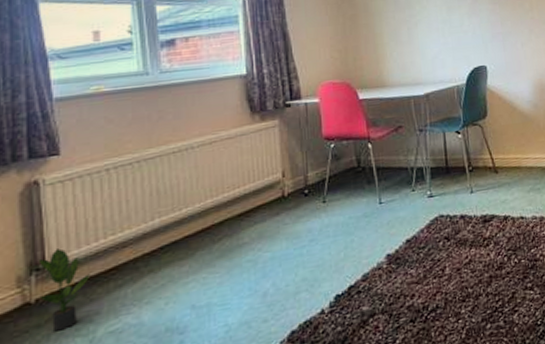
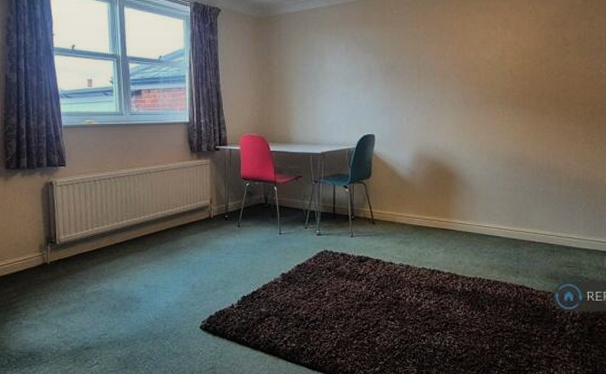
potted plant: present [38,248,90,332] -> none [52,230,82,285]

